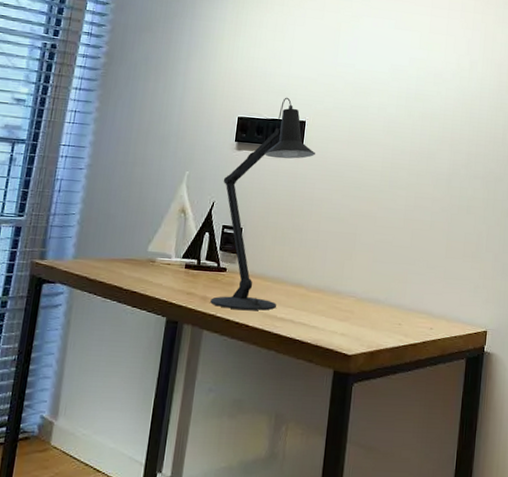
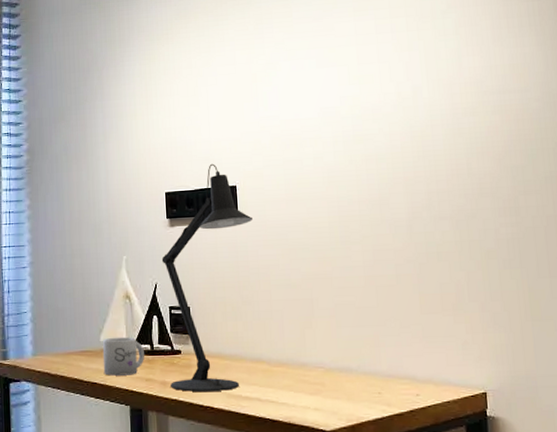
mug: none [145,248,191,288] -> present [102,336,144,376]

